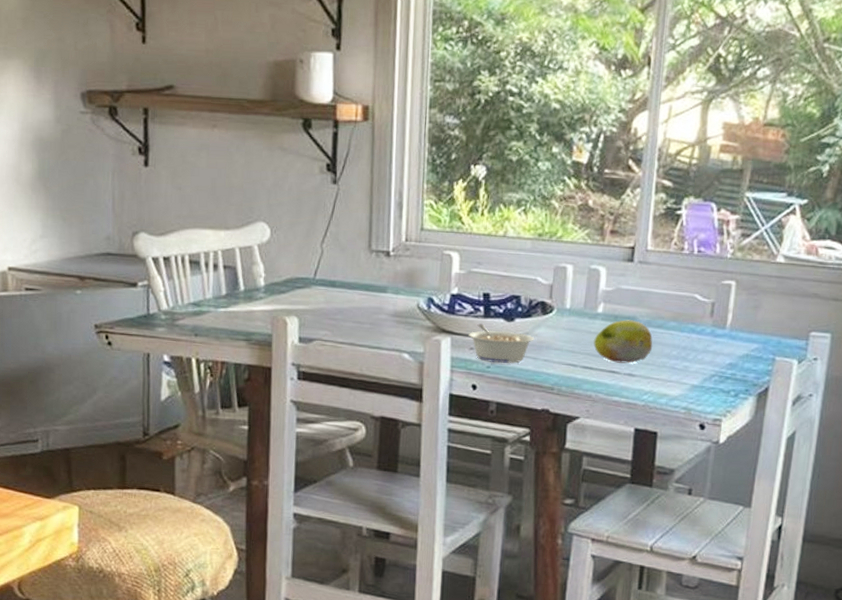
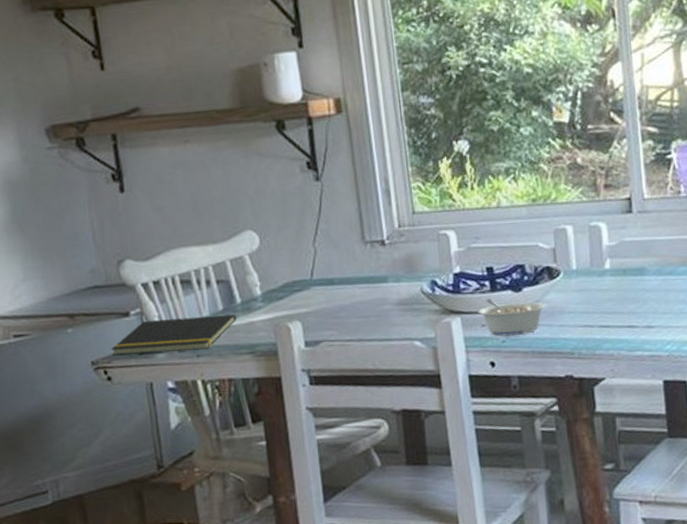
notepad: none [115,293,238,330] -> present [111,314,237,356]
fruit: present [594,320,653,364] -> none [606,271,667,317]

